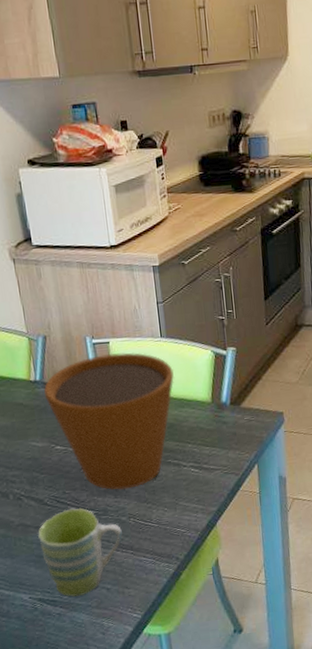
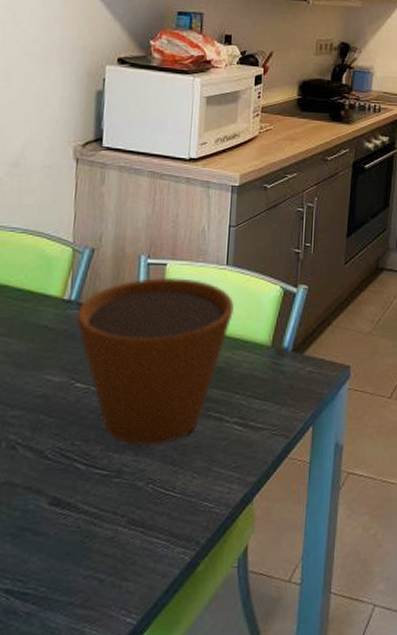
mug: present [37,508,122,597] -> none [24,466,135,589]

